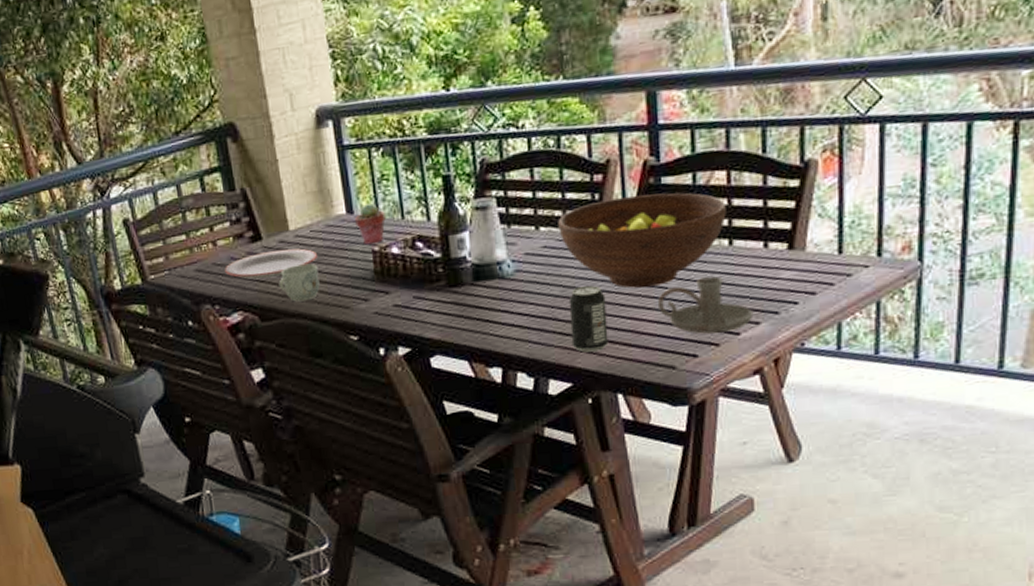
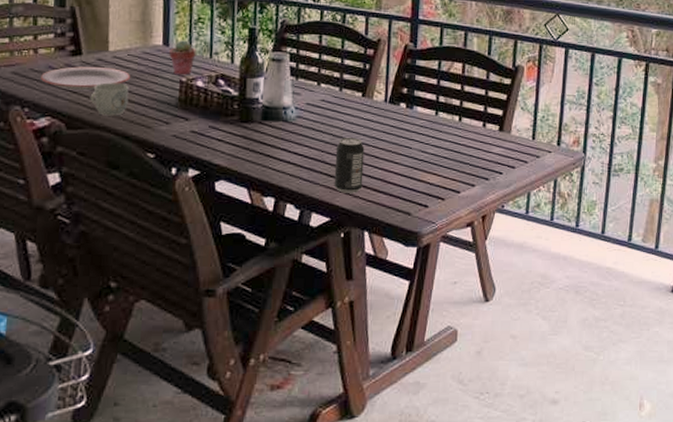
fruit bowl: present [558,192,726,288] -> none [335,70,460,145]
candle holder: present [658,276,754,334] -> none [404,144,471,190]

